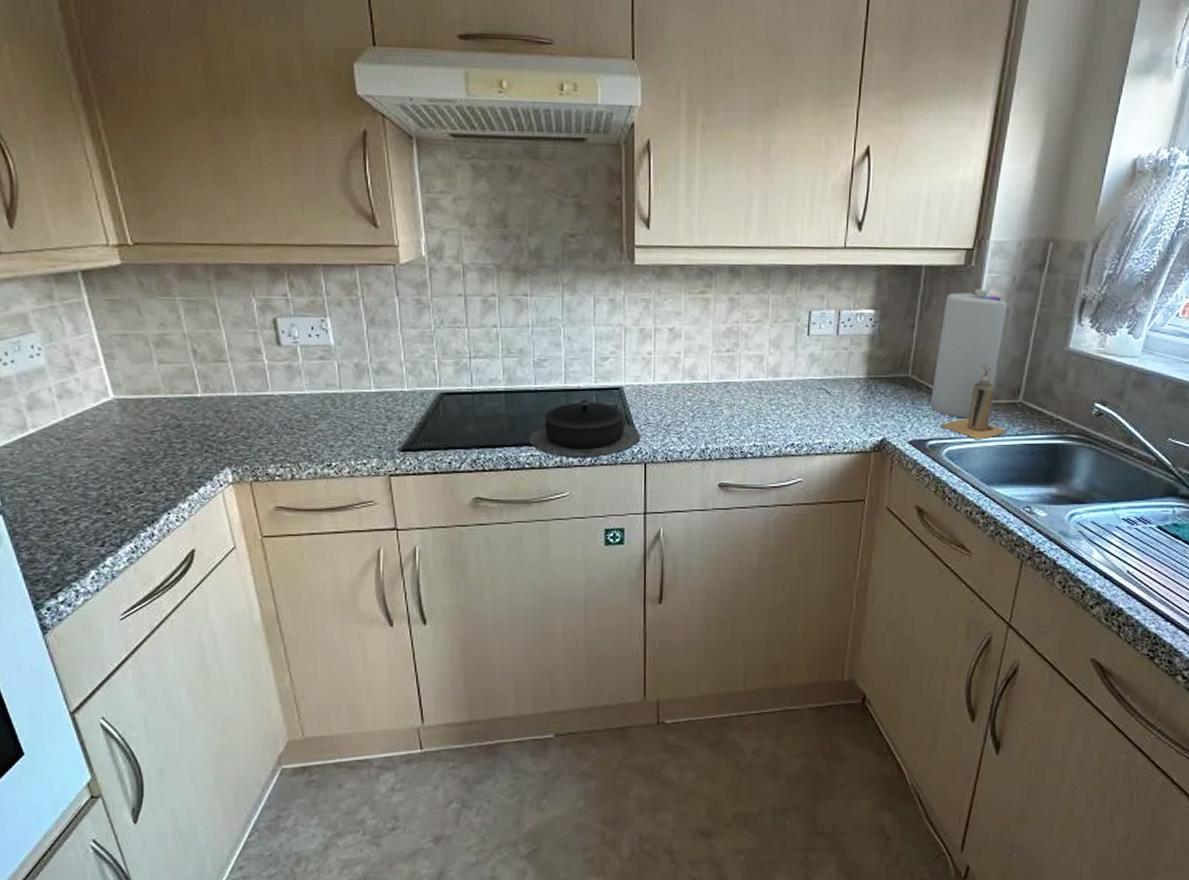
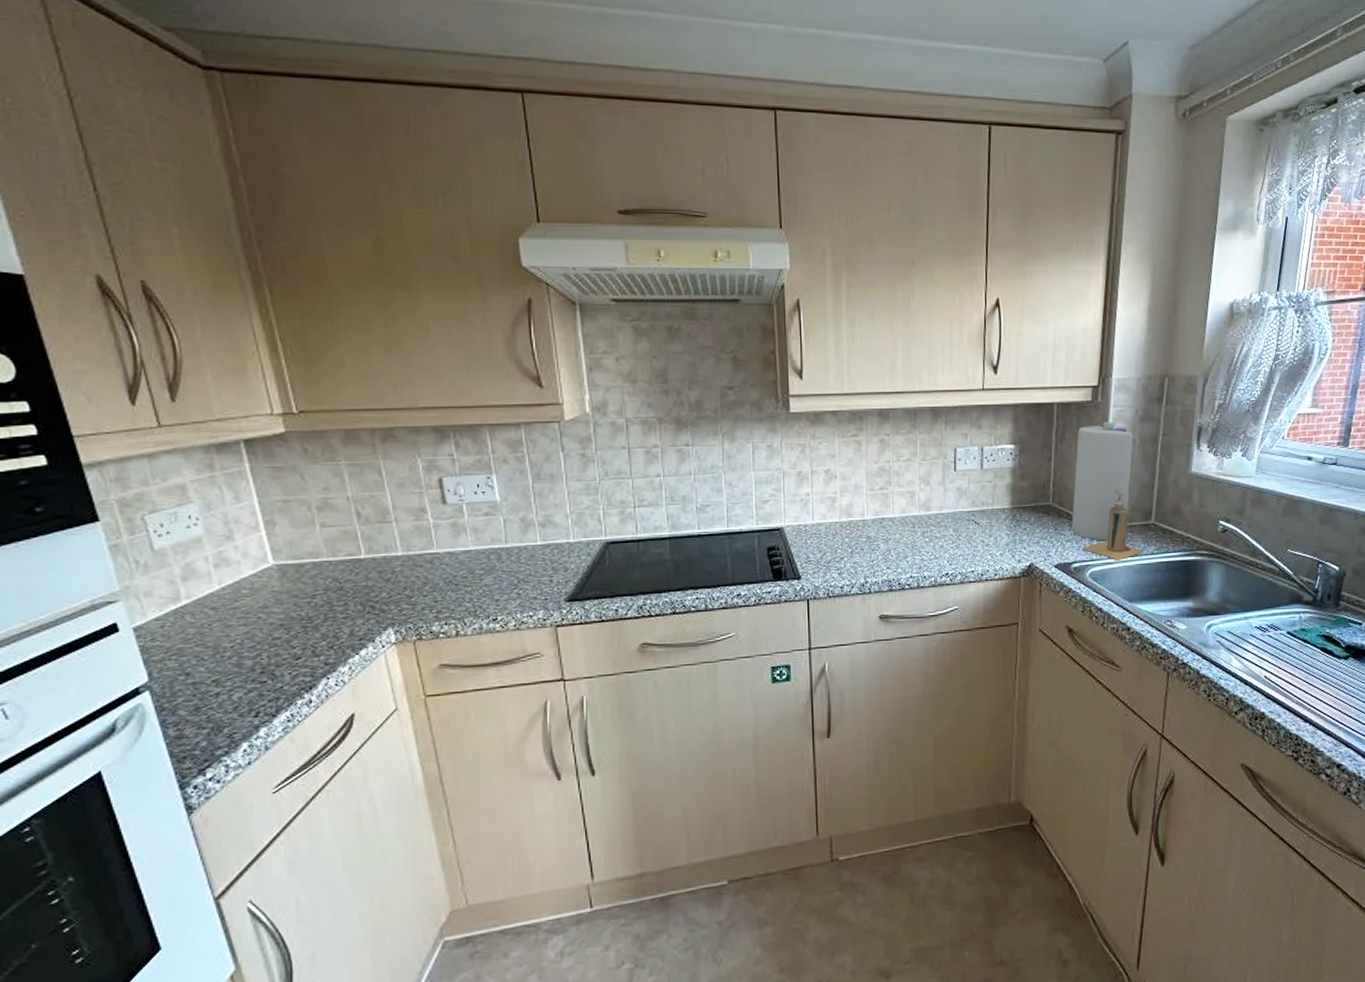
cooking pot: present [530,399,641,457] -> none [695,541,802,598]

